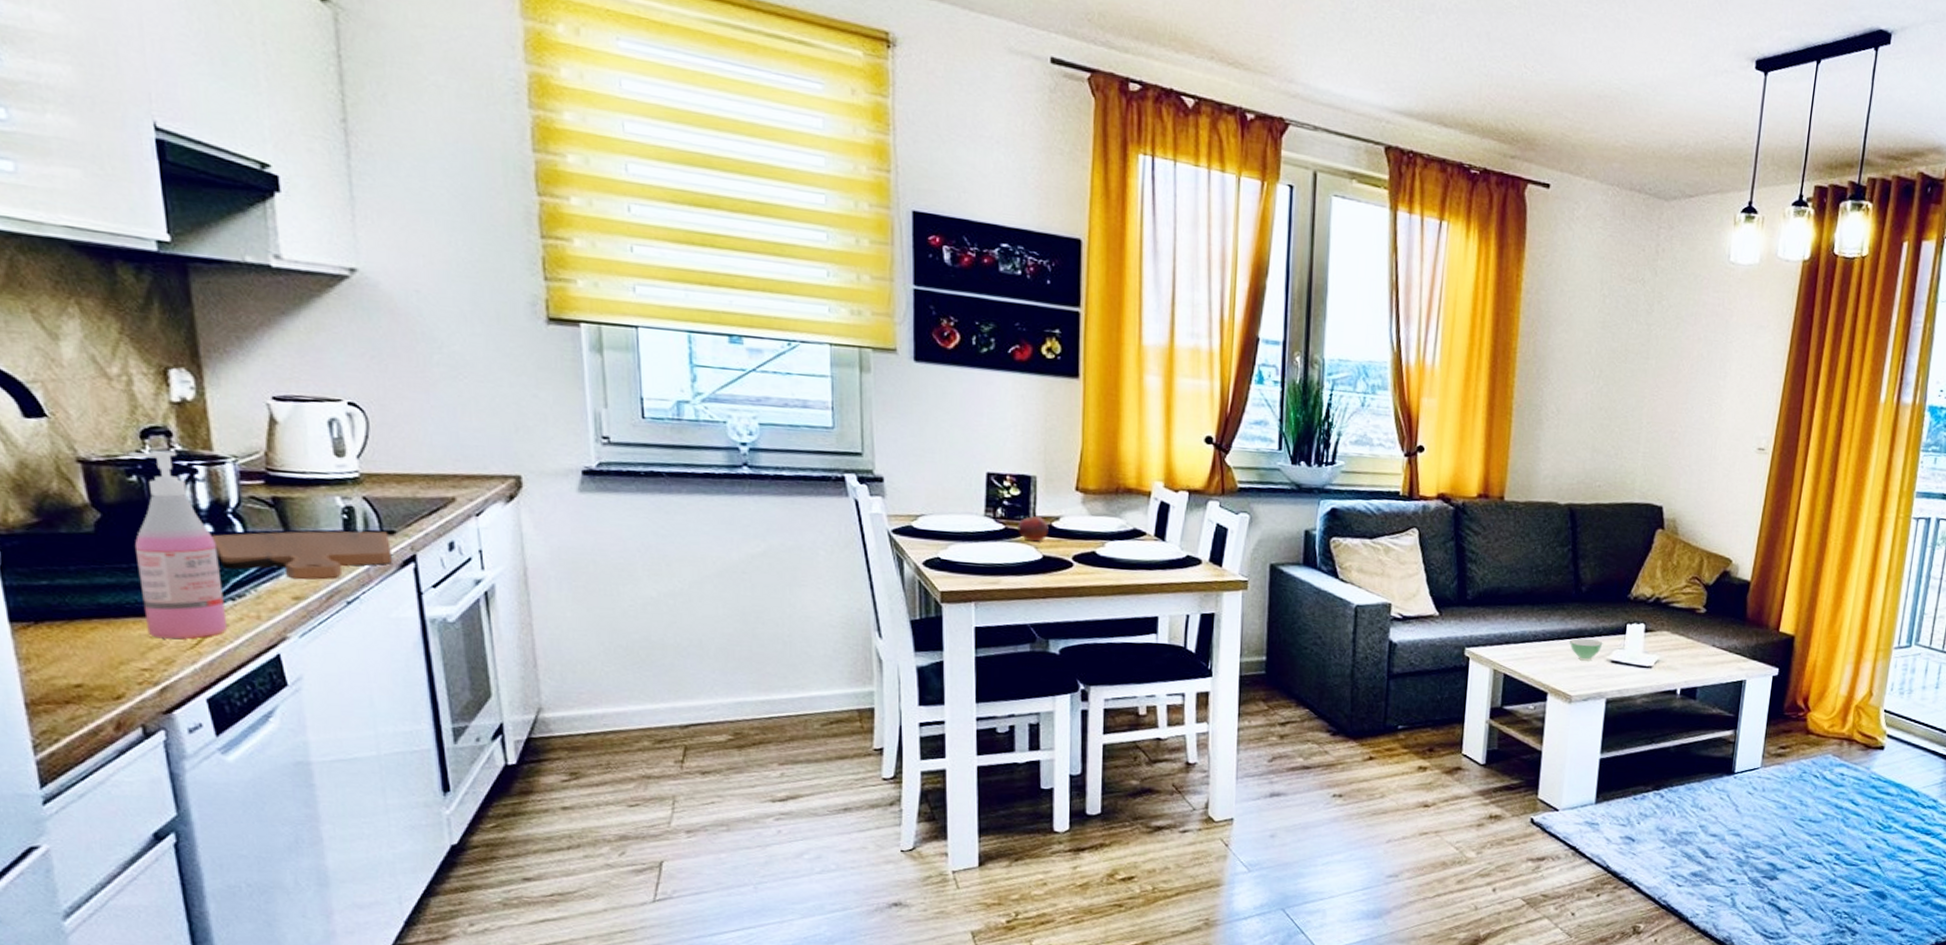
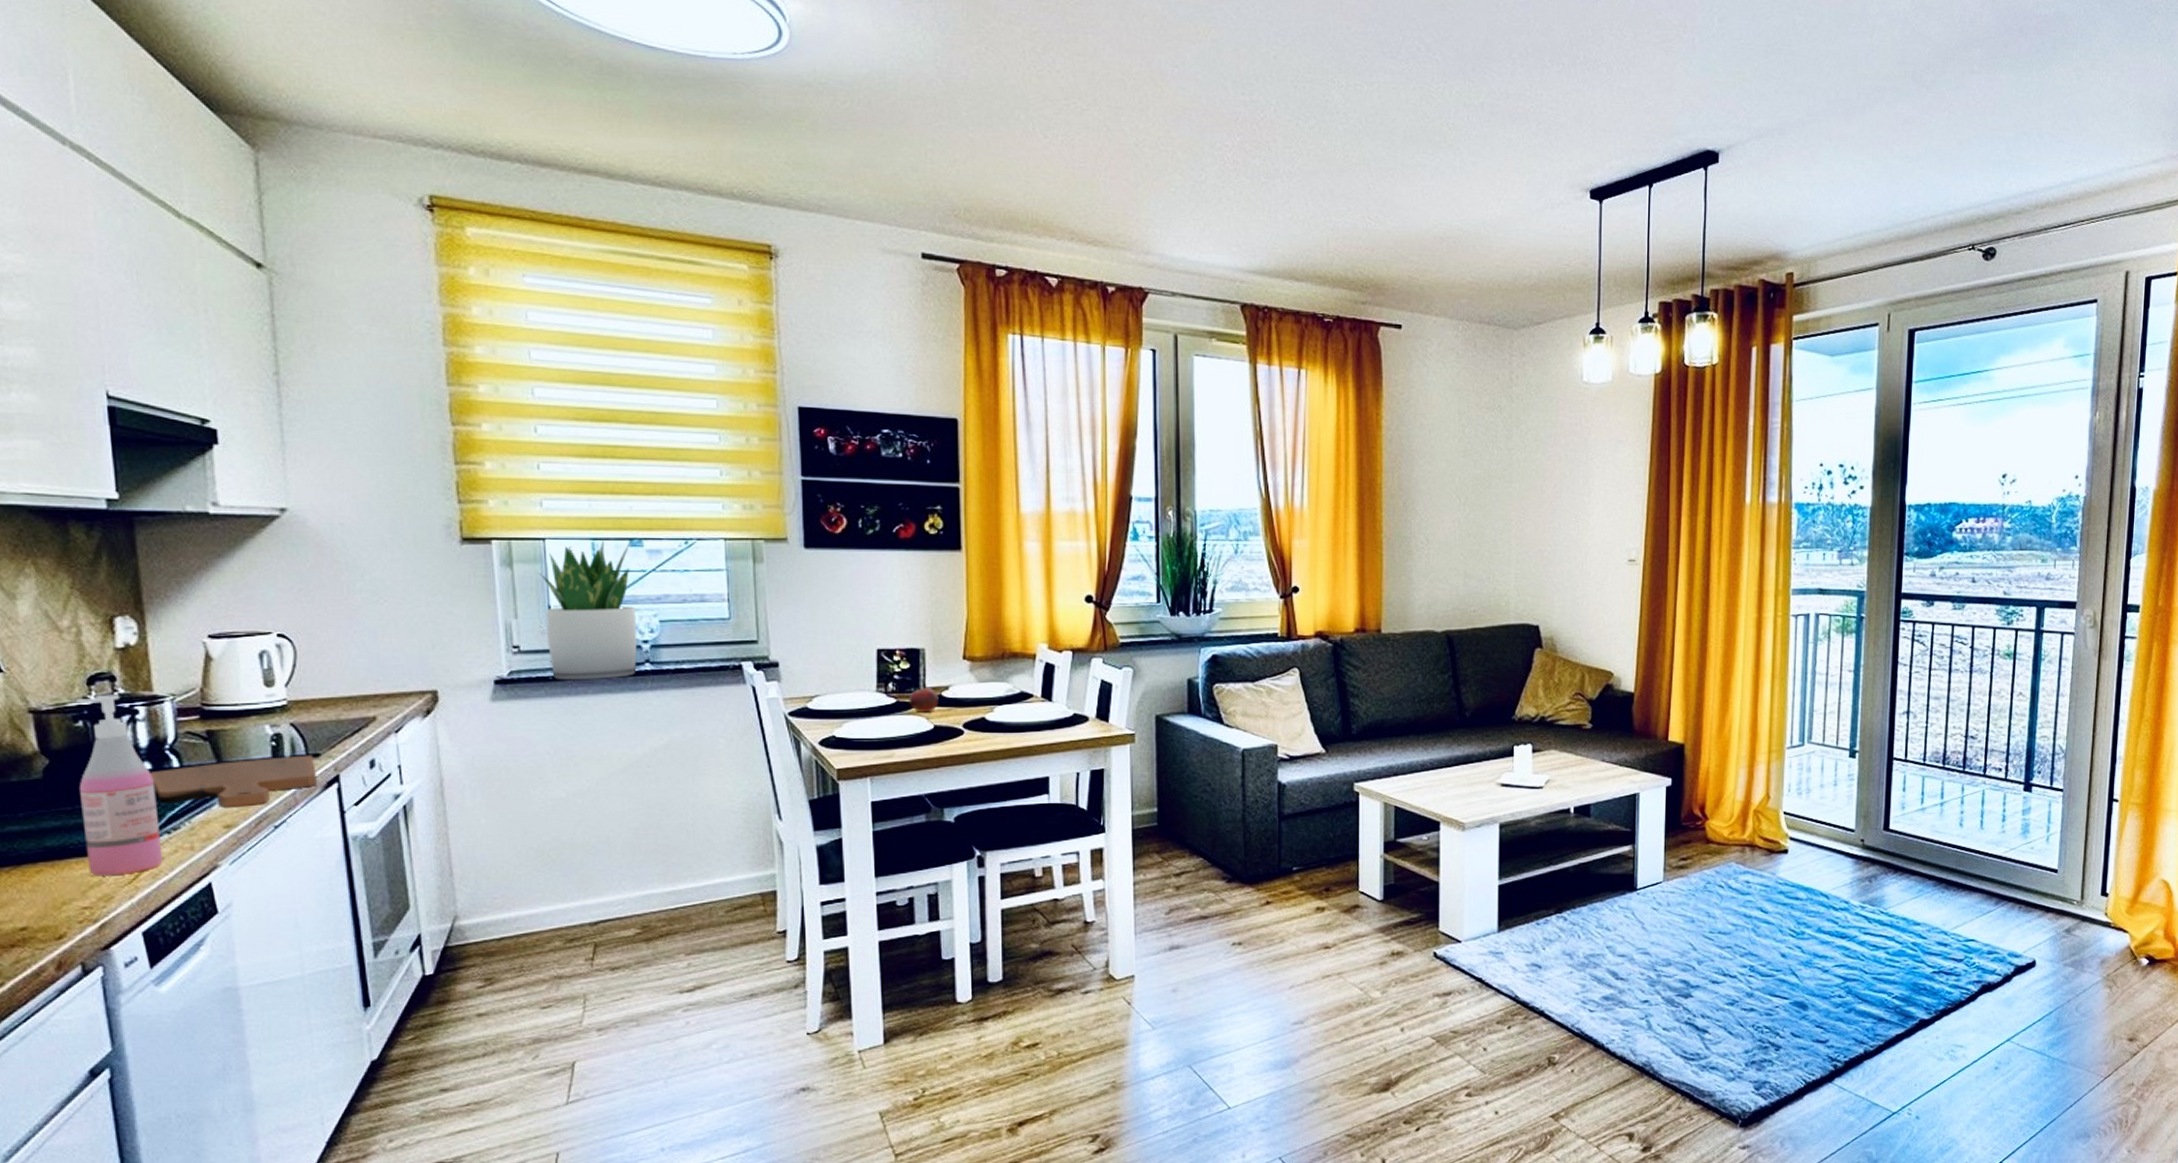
planter: none [631,331,735,480] -> present [539,537,638,681]
bowl: present [1570,638,1603,661] -> none [1458,763,1492,787]

